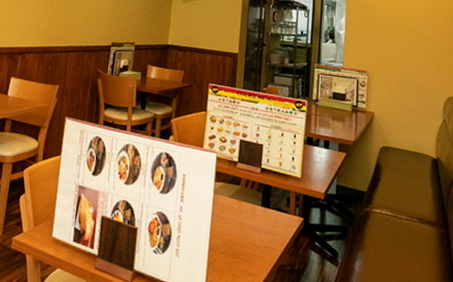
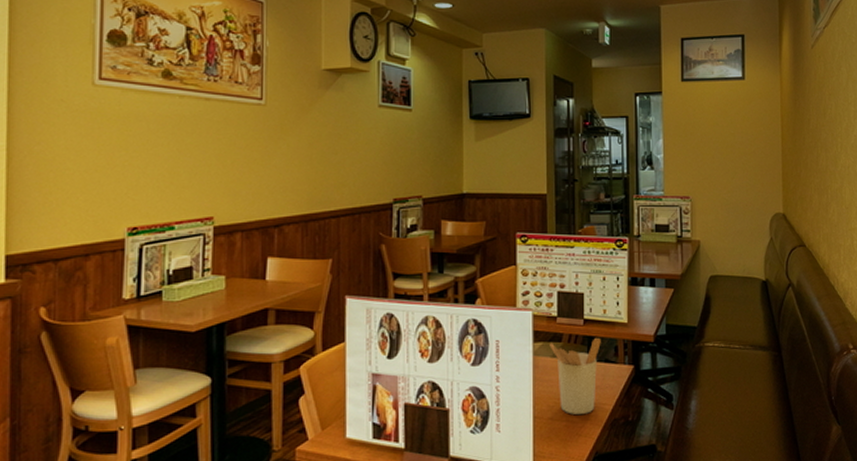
utensil holder: none [229,184,275,255] -> present [549,337,601,414]

